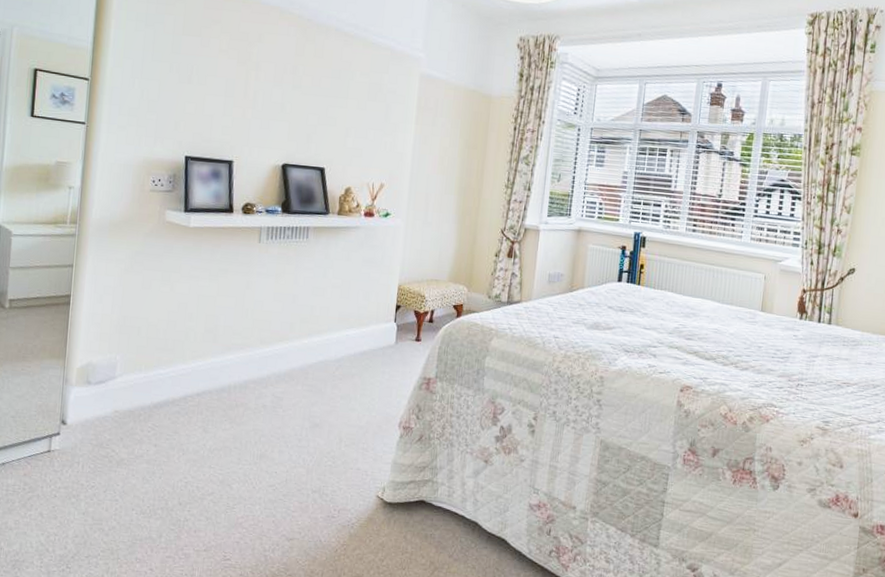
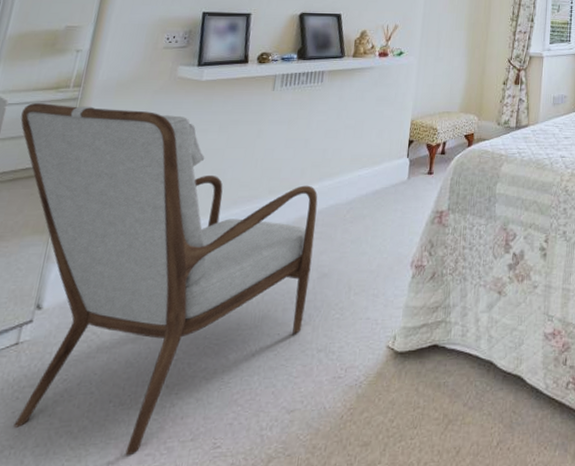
armchair: none [26,236,308,555] -> present [13,103,318,455]

